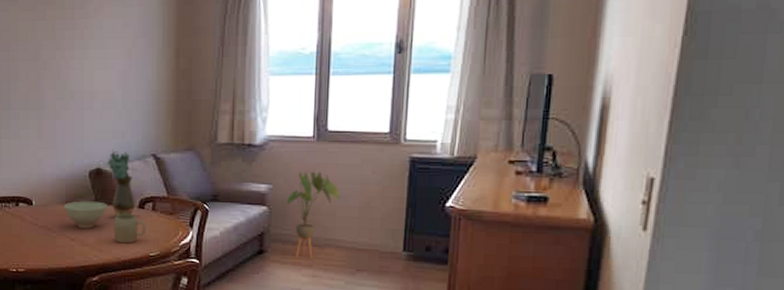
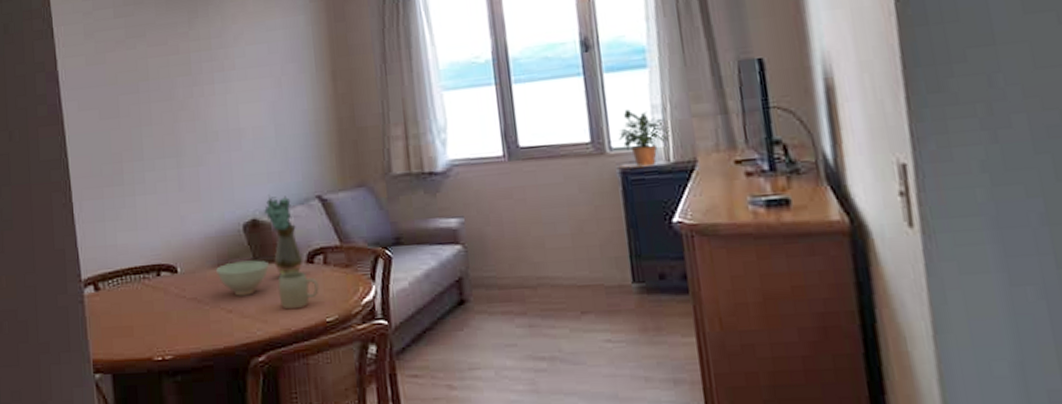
house plant: present [285,171,340,259] -> none [482,195,546,306]
potted plant: none [414,108,459,158] -> present [619,110,670,167]

